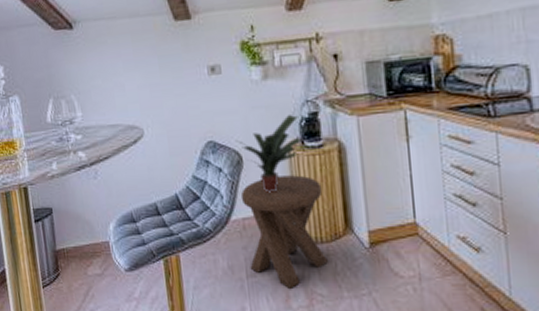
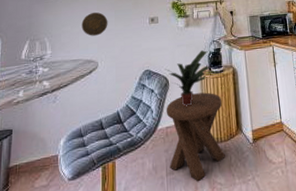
decorative plate: none [115,59,151,93] -> present [81,12,108,36]

